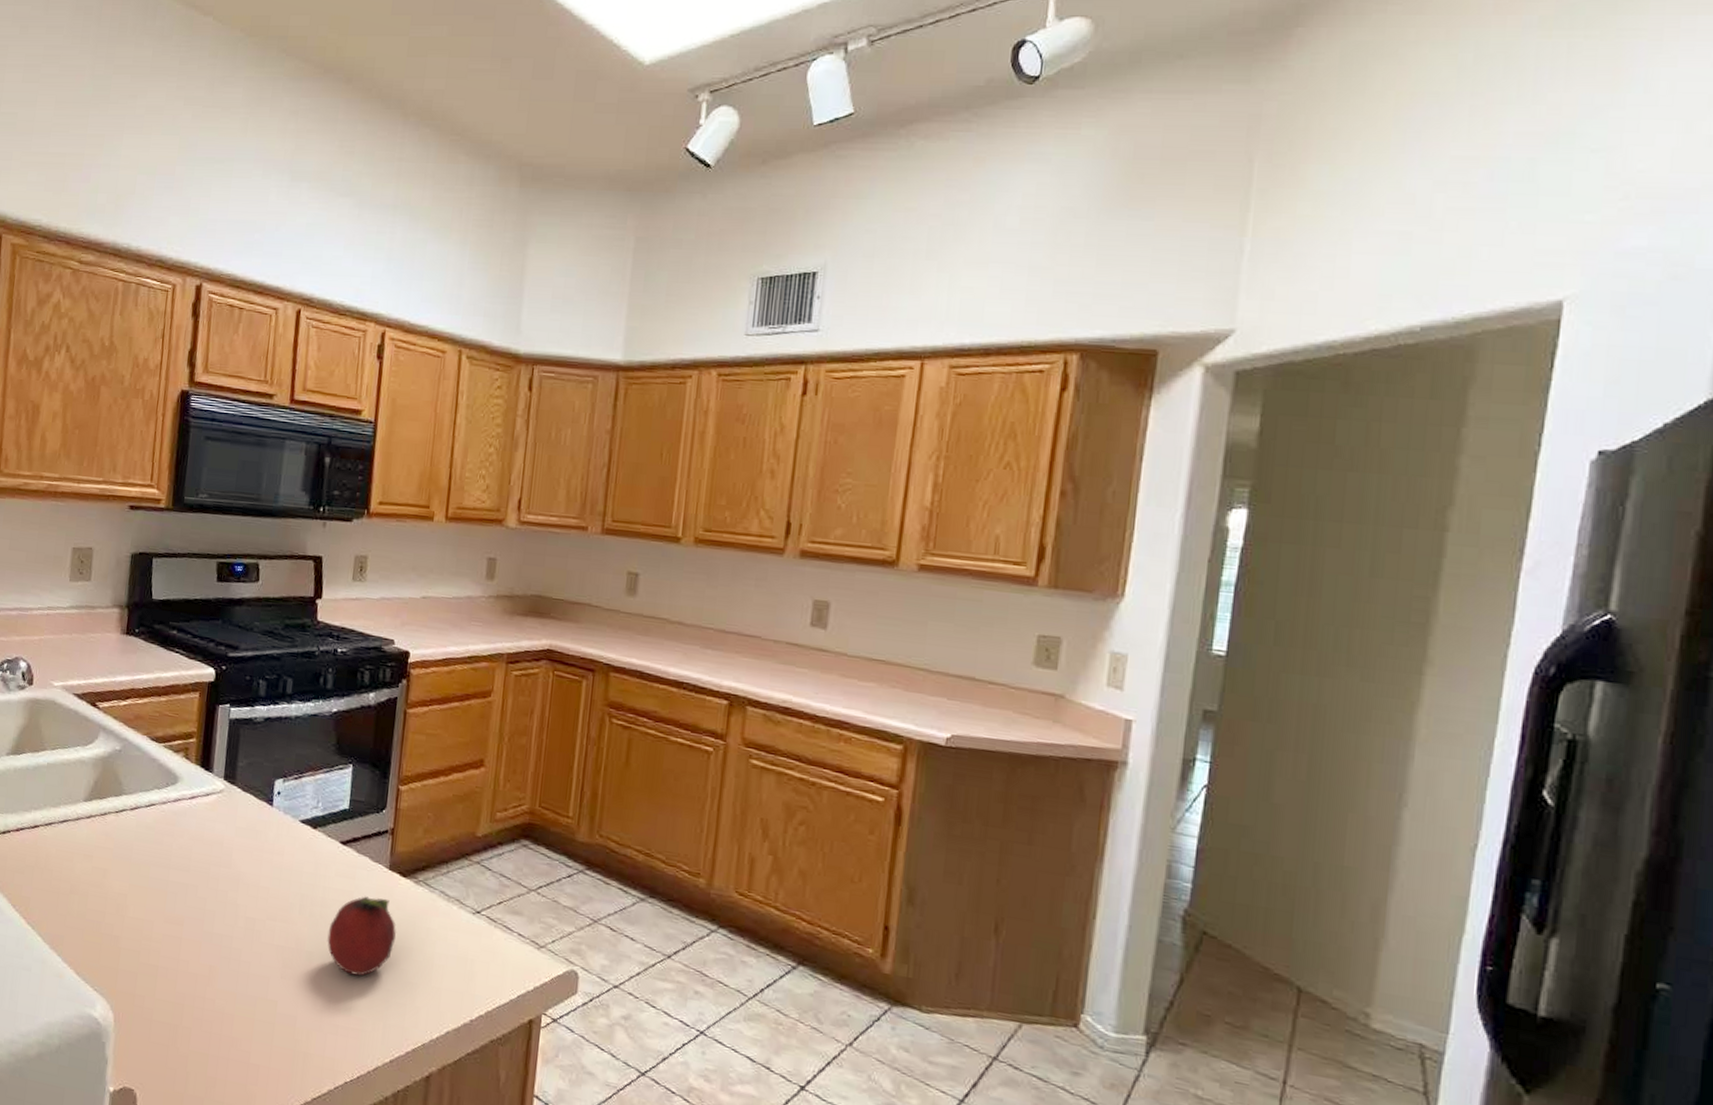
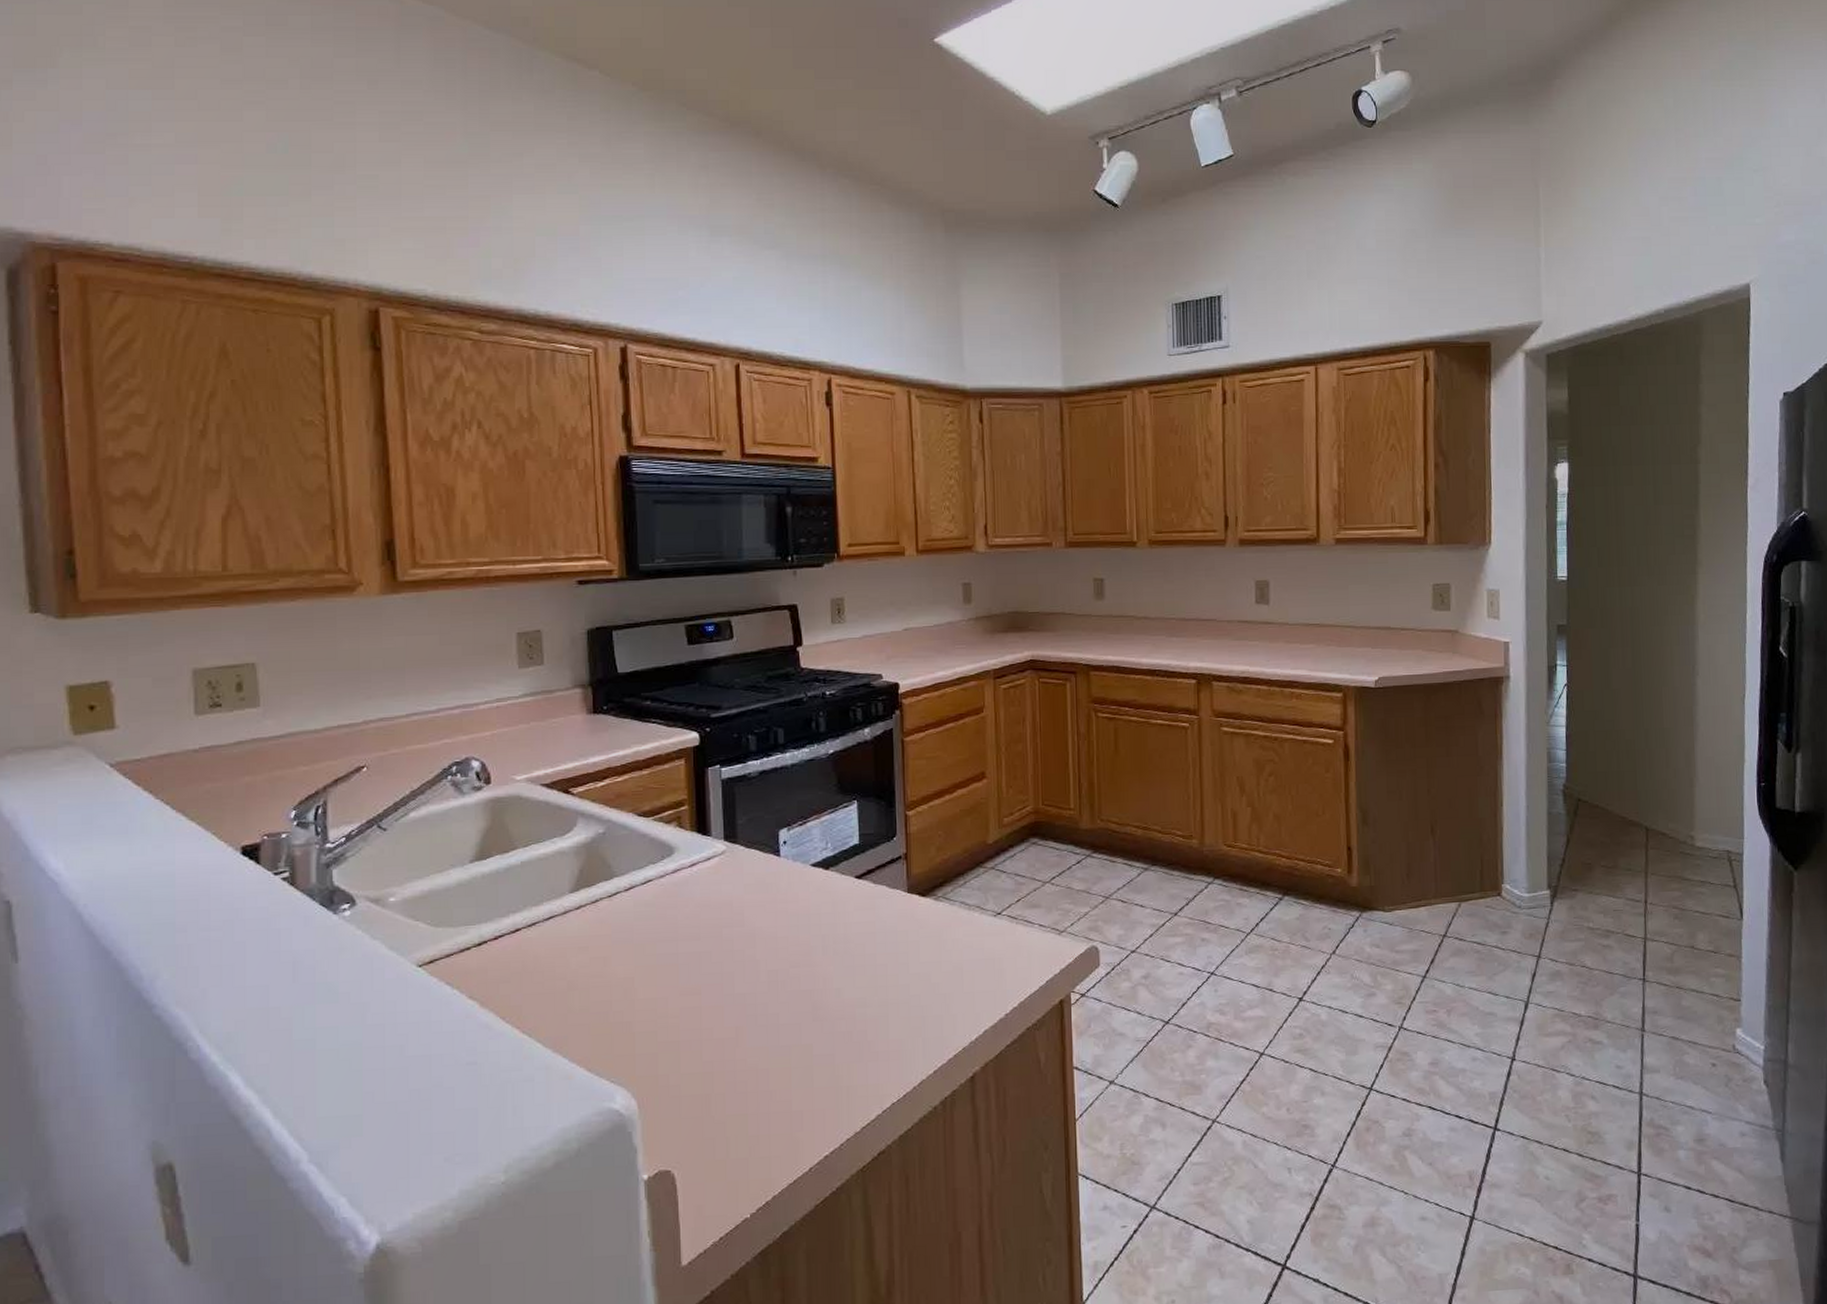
fruit: present [327,896,397,976] -> none [855,920,924,1001]

